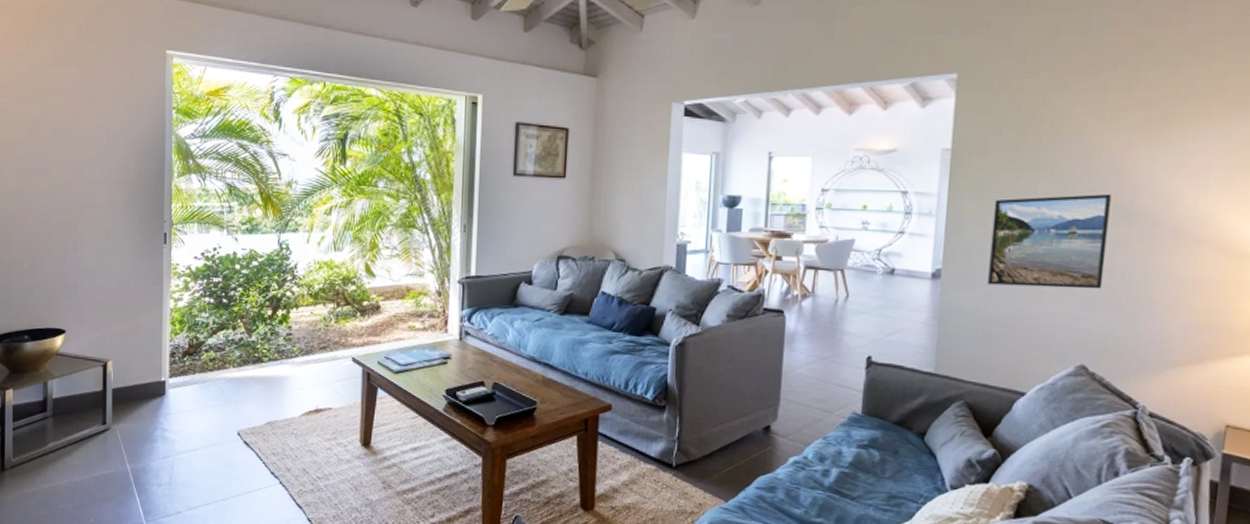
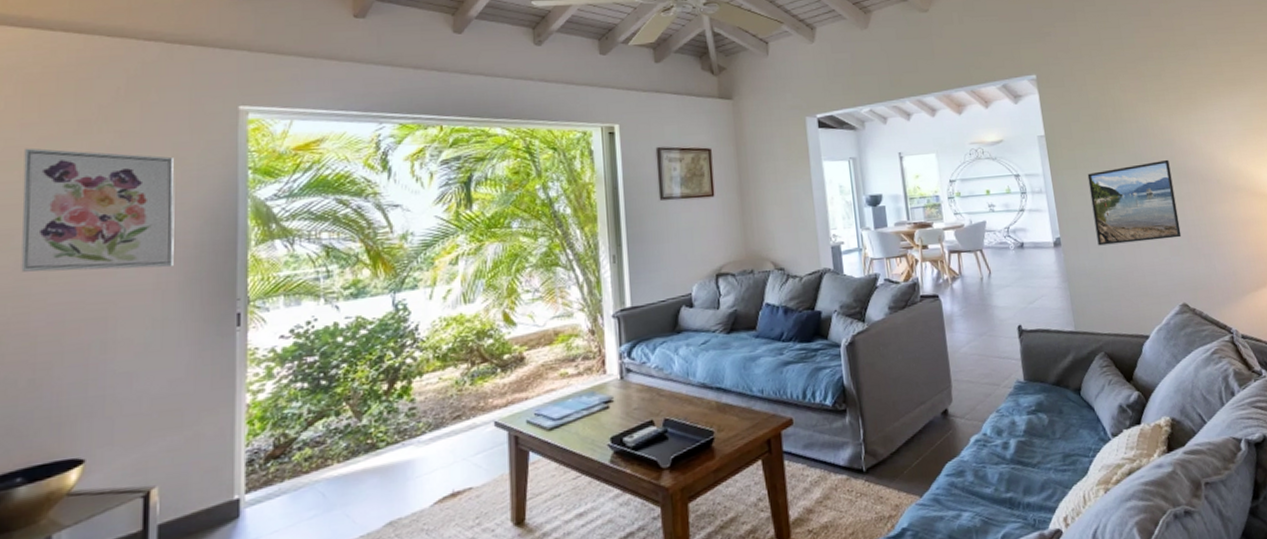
wall art: none [19,75,120,188] -> present [21,148,175,272]

